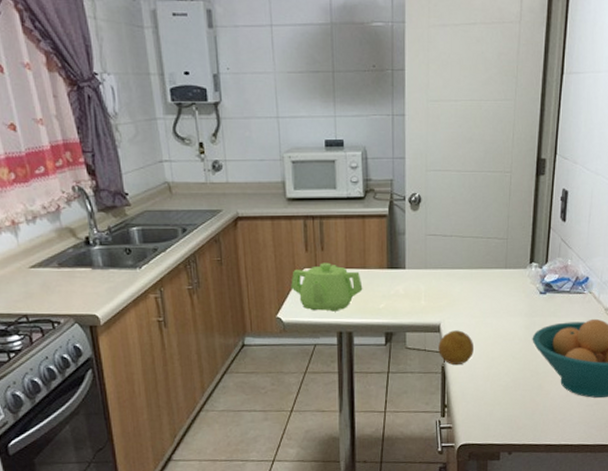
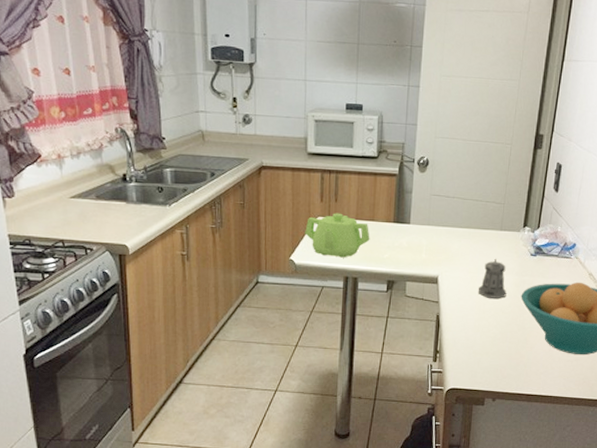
fruit: present [438,330,473,366] -> none [435,283,467,315]
pepper shaker: none [486,300,516,345] -> present [478,259,507,300]

